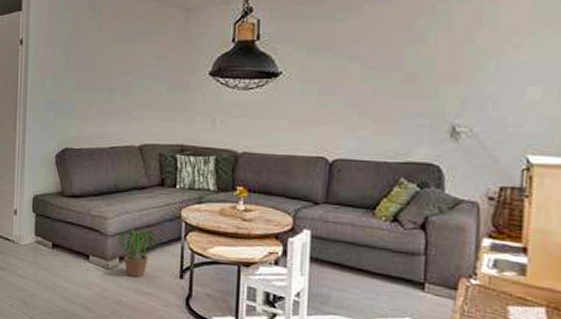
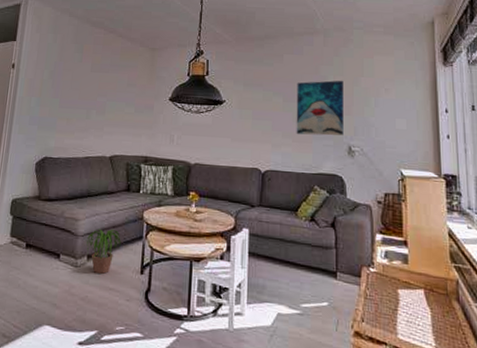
wall art: none [377,36,450,113] -> present [296,80,344,136]

